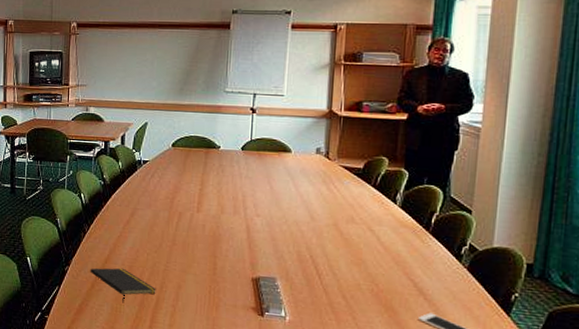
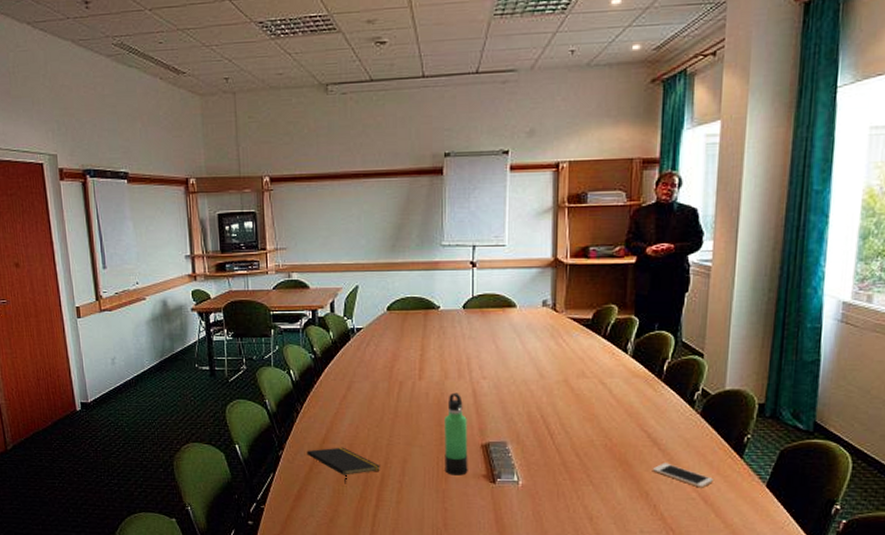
thermos bottle: none [216,227,240,306] -> present [445,392,468,476]

